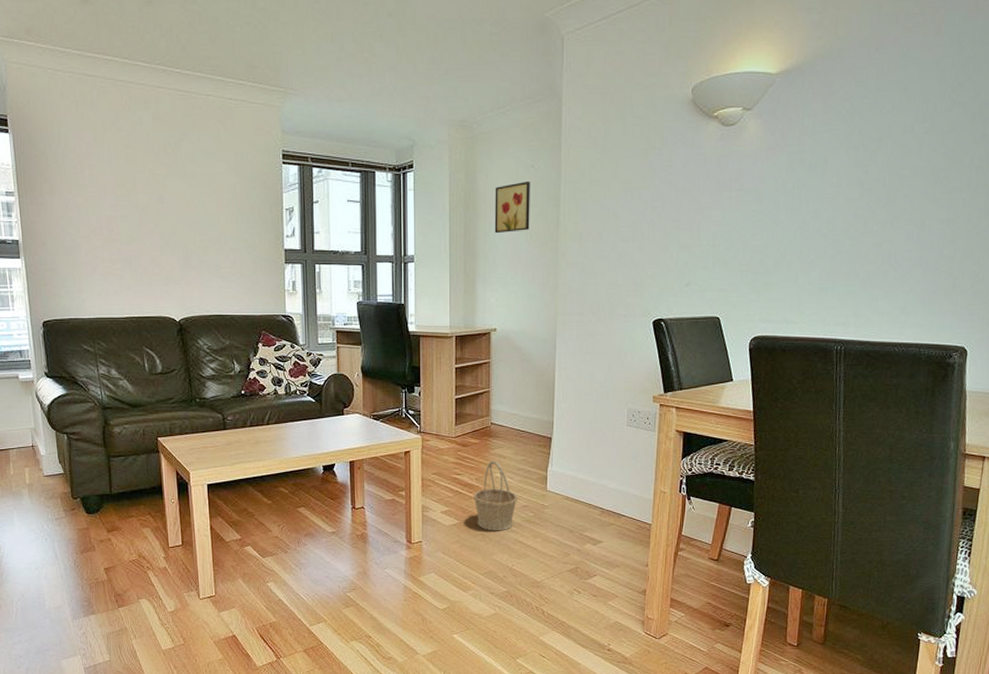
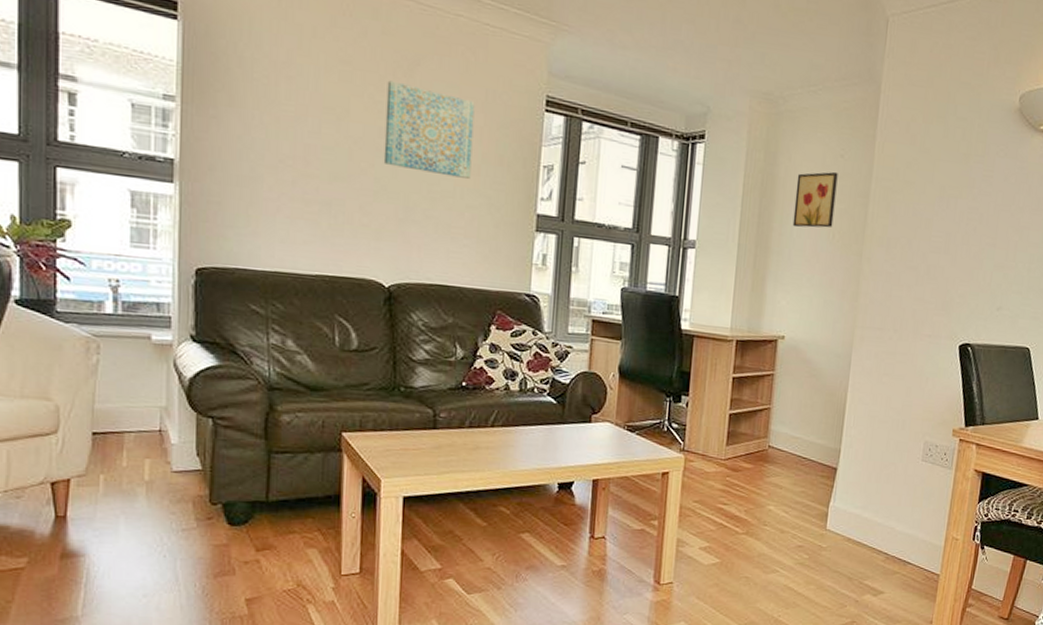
wall art: none [161,156,231,227] -> present [383,80,475,179]
basket: present [473,460,518,531] -> none [740,490,793,575]

